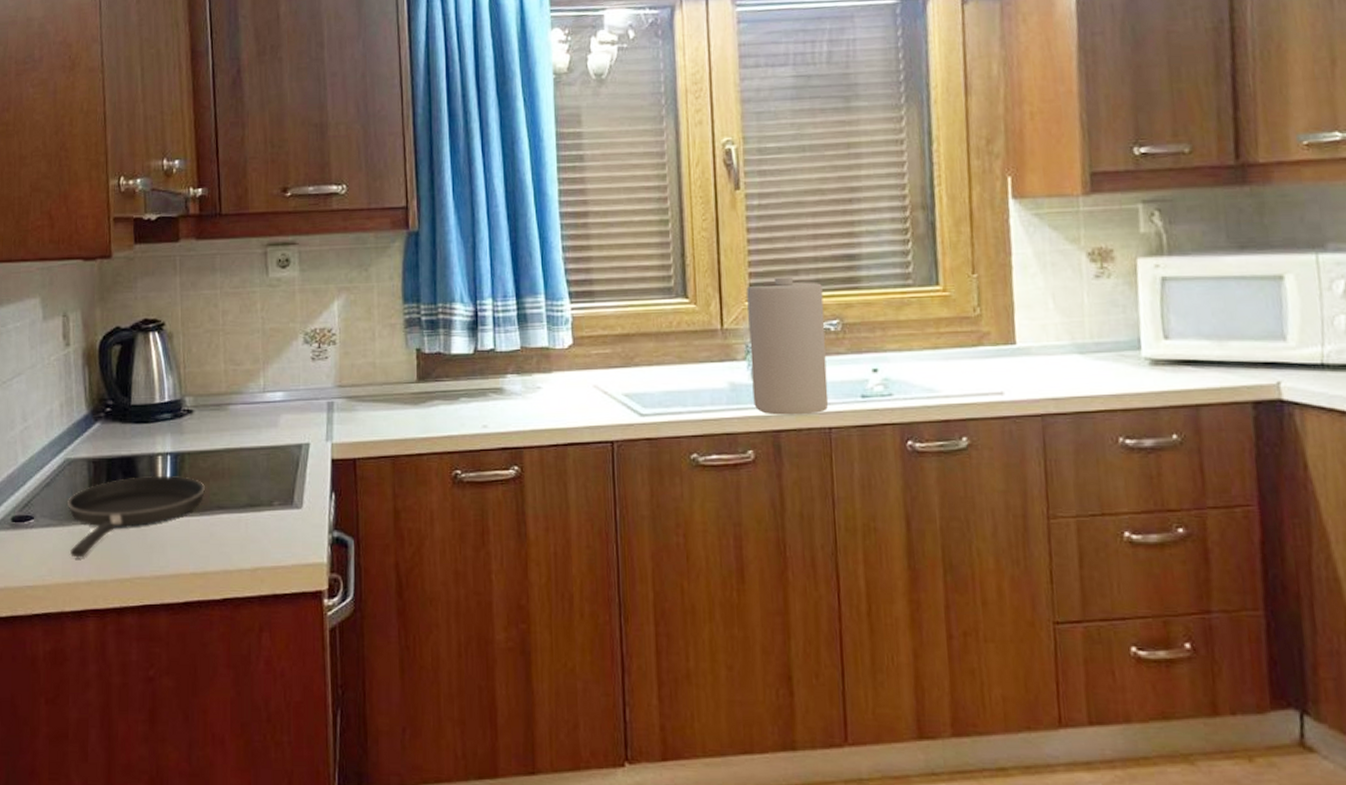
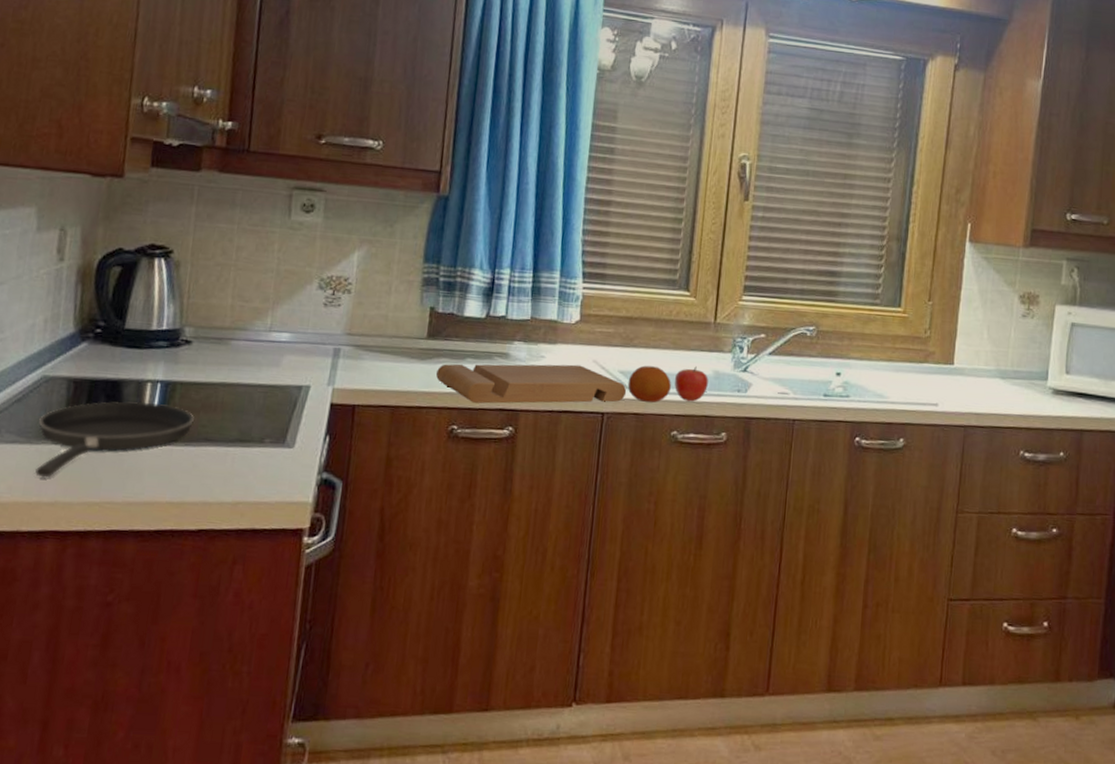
cutting board: none [432,392,635,445] -> present [436,363,627,404]
fruit: none [634,385,683,426] -> present [627,365,671,403]
fruit: none [685,379,725,419] -> present [674,366,708,402]
paper towel holder: present [747,277,829,415] -> none [732,283,806,407]

